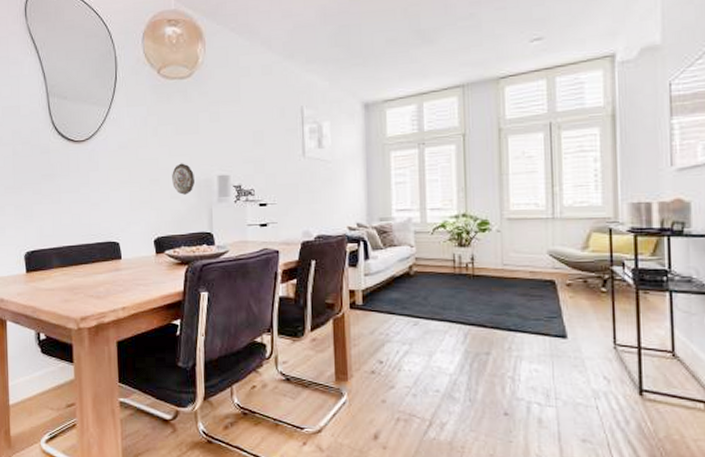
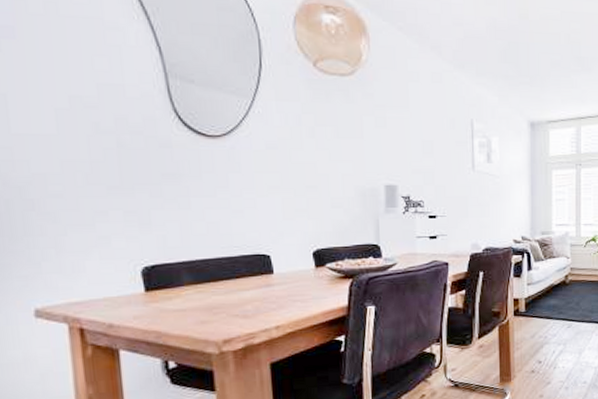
decorative plate: present [172,163,194,195] -> none [333,169,359,204]

